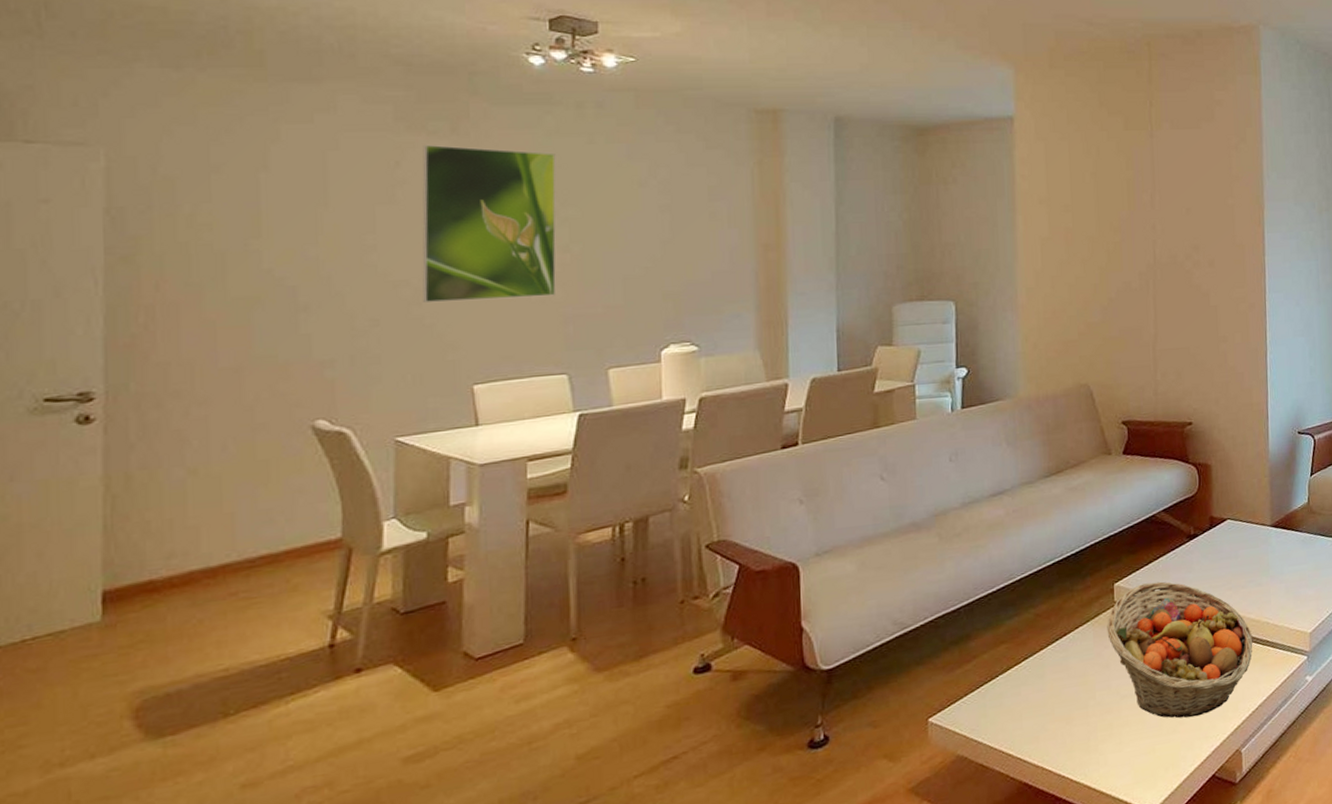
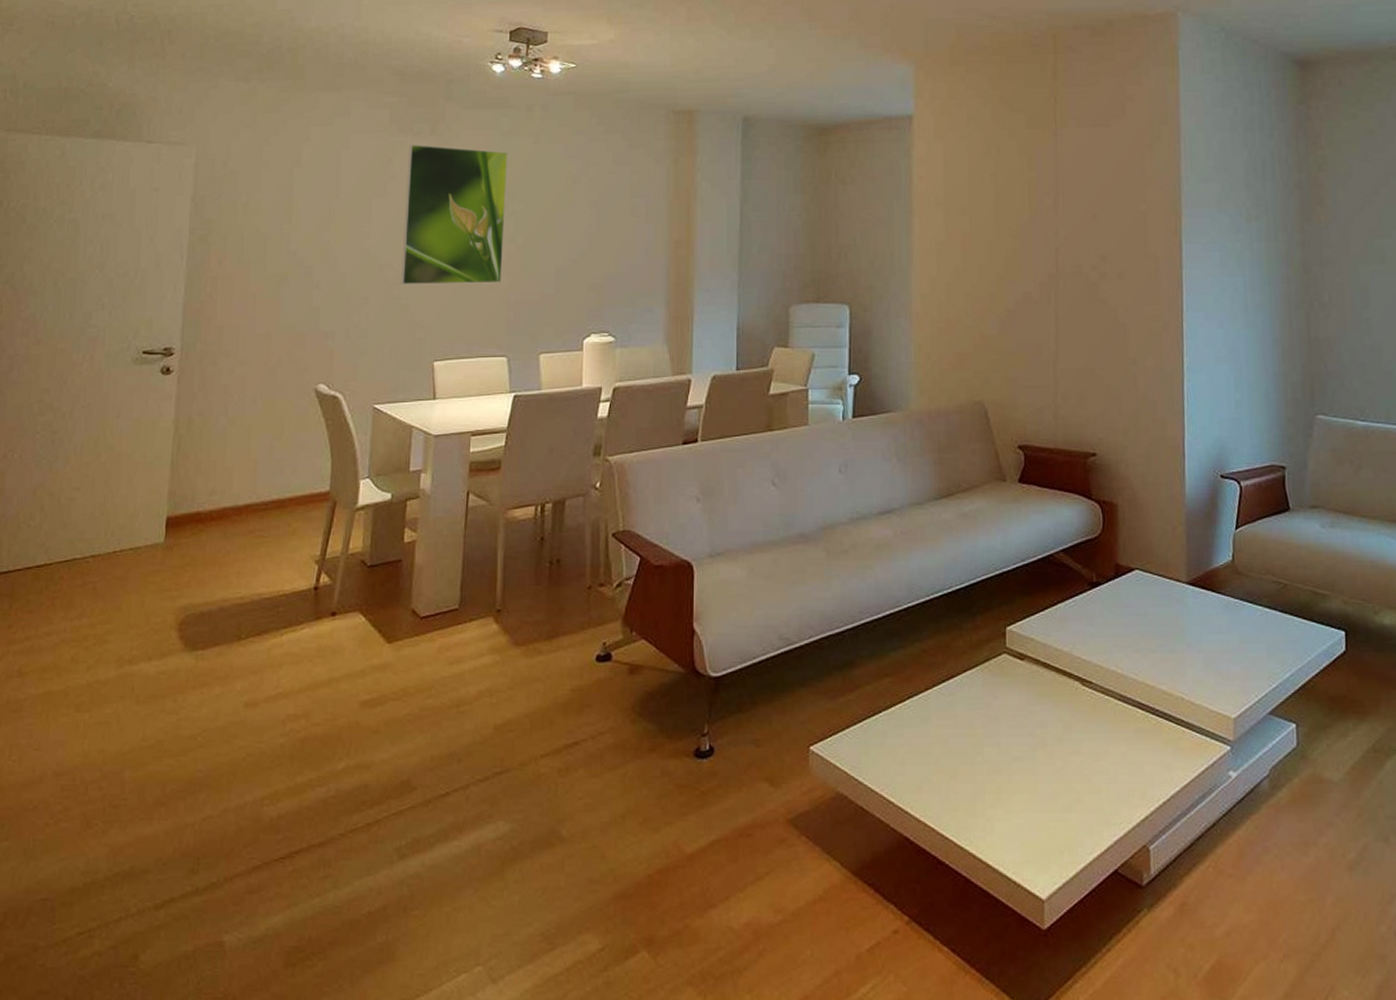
fruit basket: present [1107,581,1253,718] -> none [997,631,1165,797]

